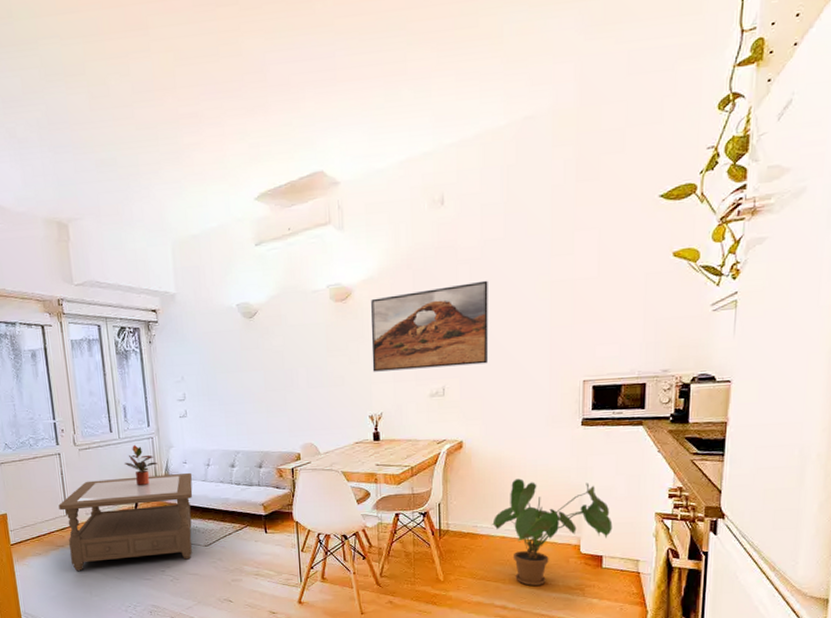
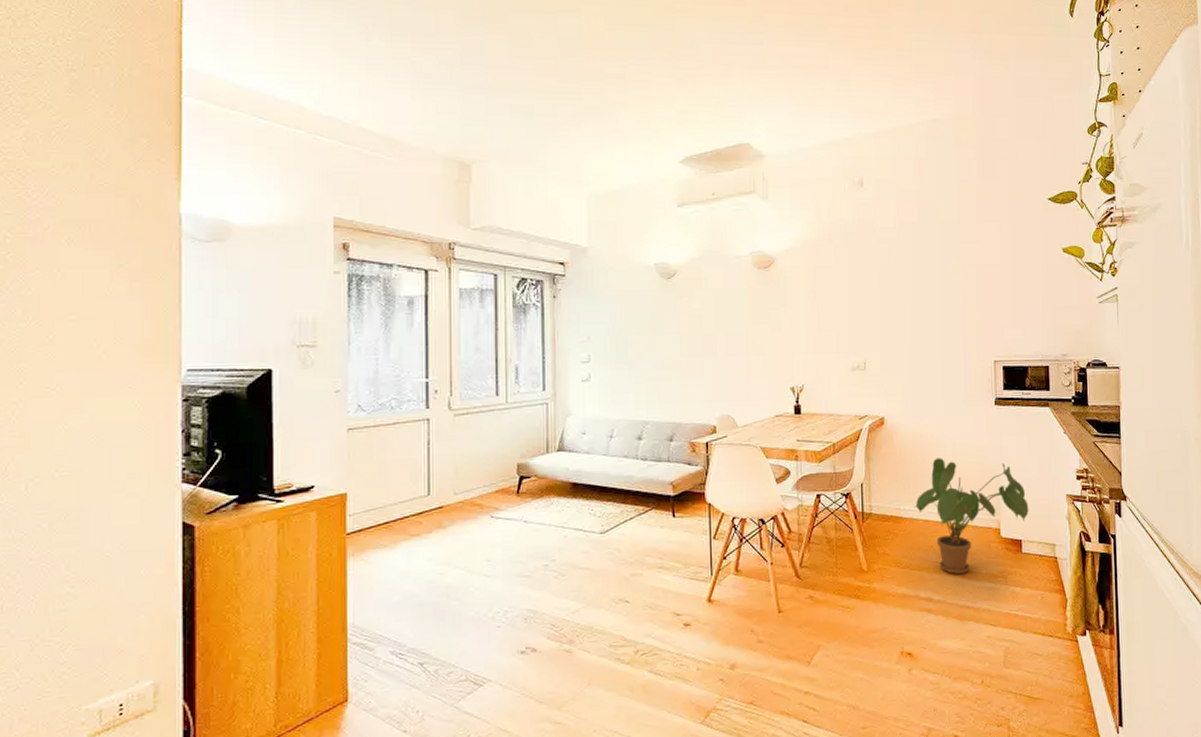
coffee table: present [58,472,193,571] -> none [419,445,592,567]
potted plant: present [125,445,159,485] -> none [510,411,552,459]
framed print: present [371,280,489,372] -> none [793,260,907,342]

